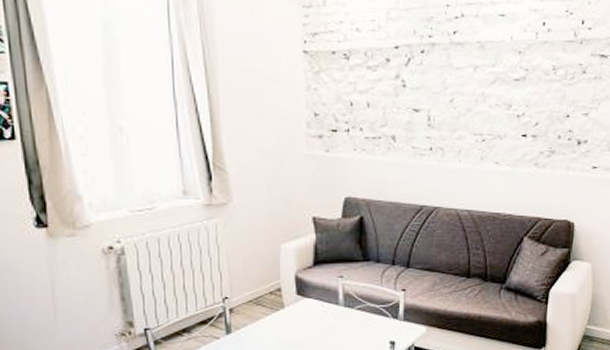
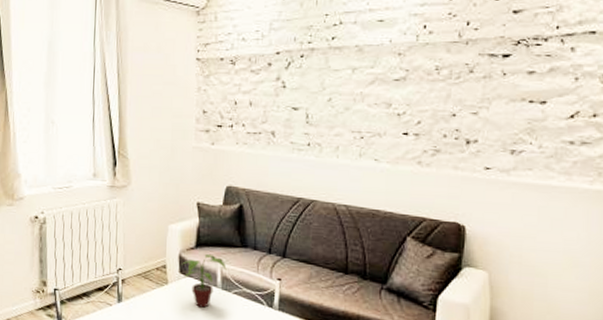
potted plant: none [299,272,349,328] -> present [182,254,227,308]

